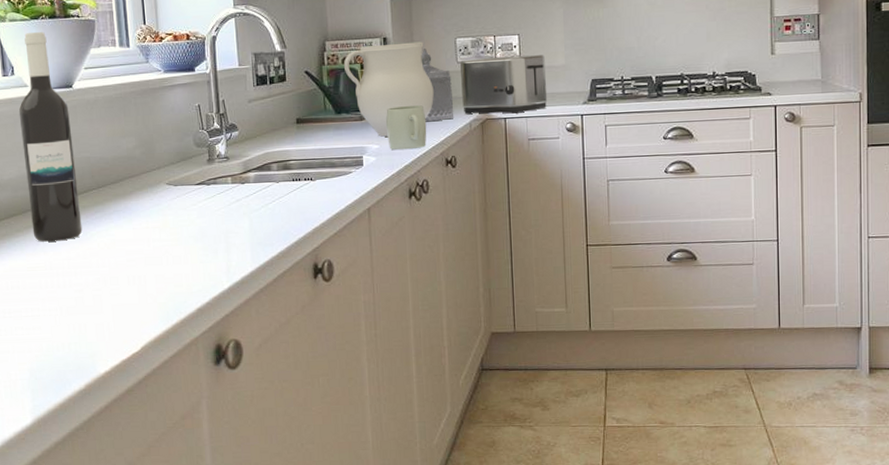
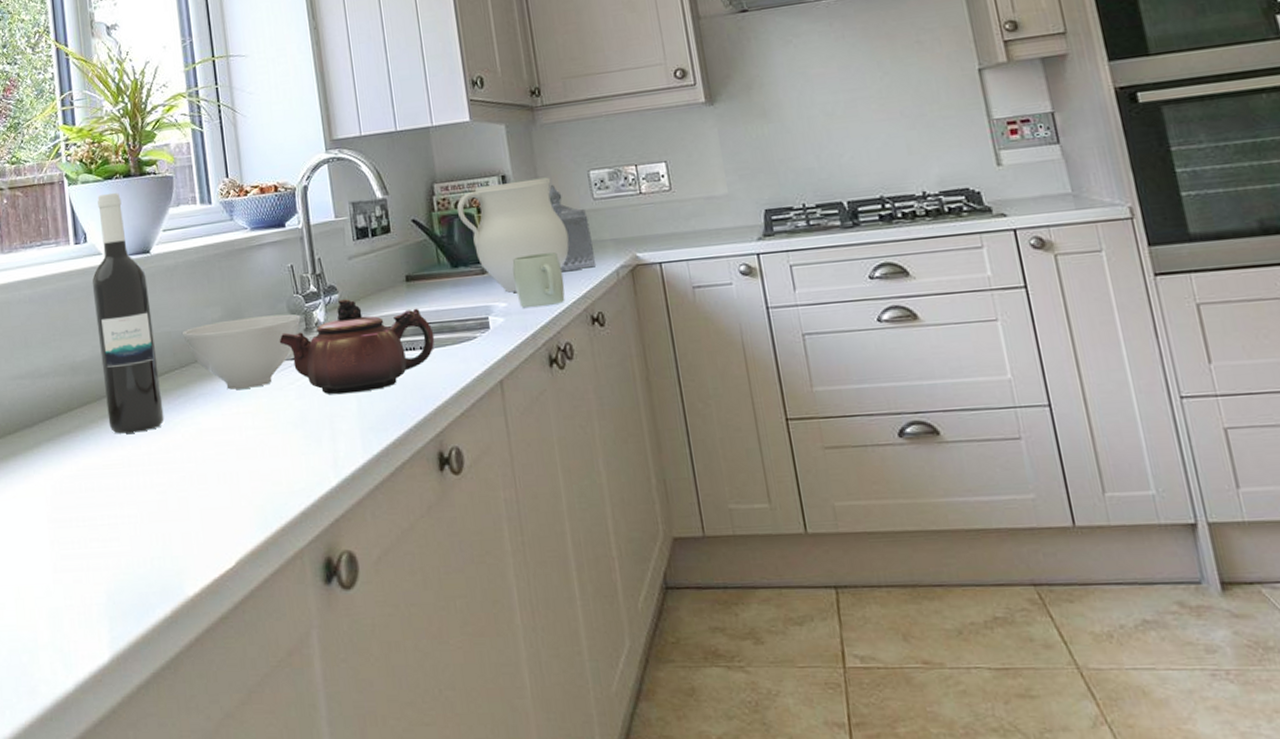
bowl: none [99,146,205,208] -> present [181,313,301,390]
teapot: none [185,136,317,215] -> present [279,299,435,395]
toaster: present [459,54,548,114] -> none [596,183,712,260]

